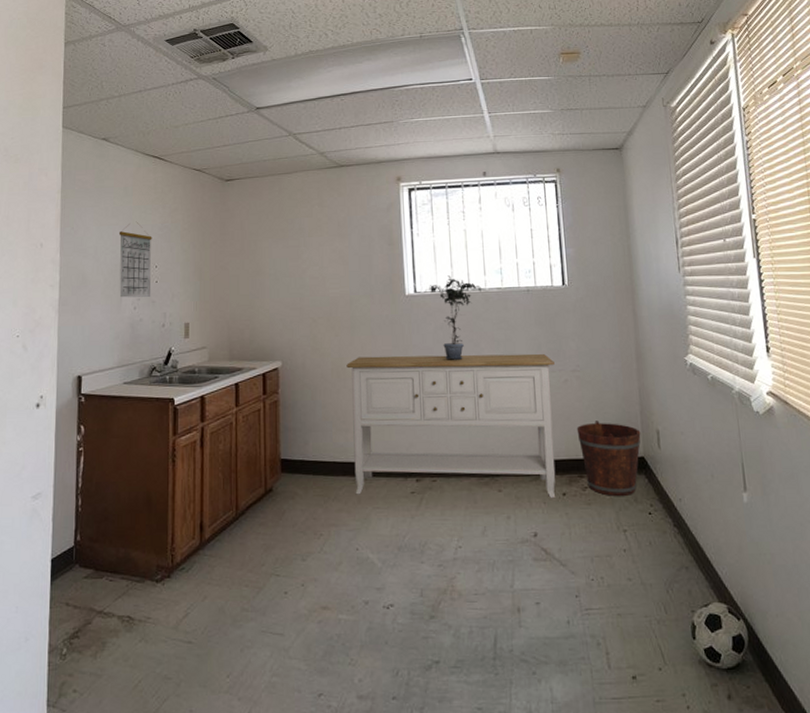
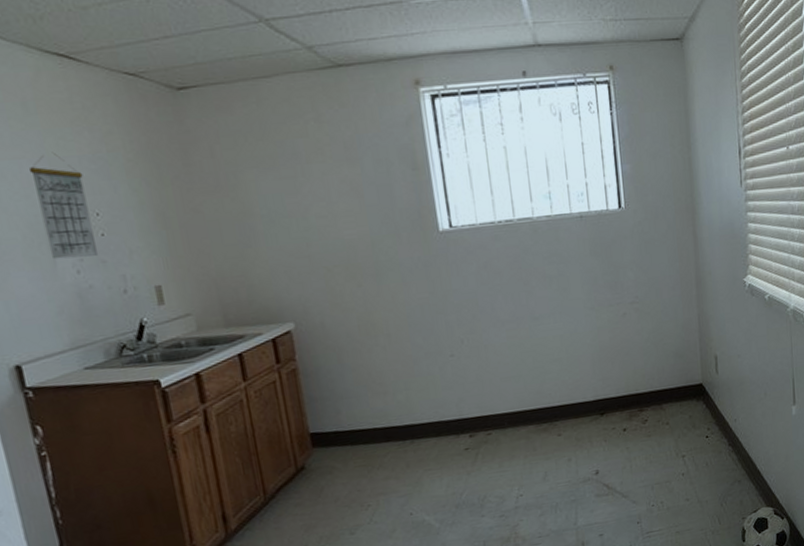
sideboard: present [346,353,556,498] -> none [376,287,617,460]
potted plant: present [425,275,481,360] -> none [462,204,528,304]
bucket: present [576,421,641,496] -> none [636,352,700,426]

